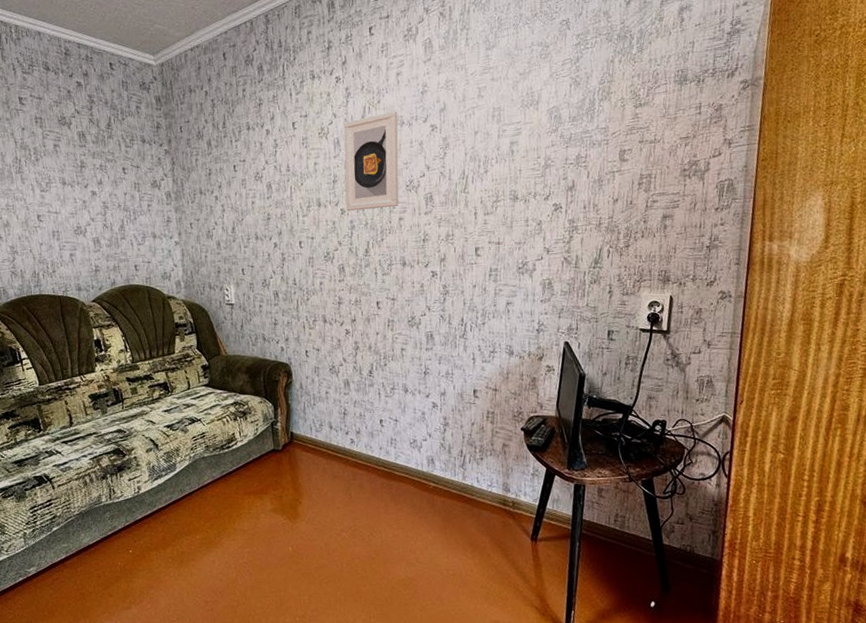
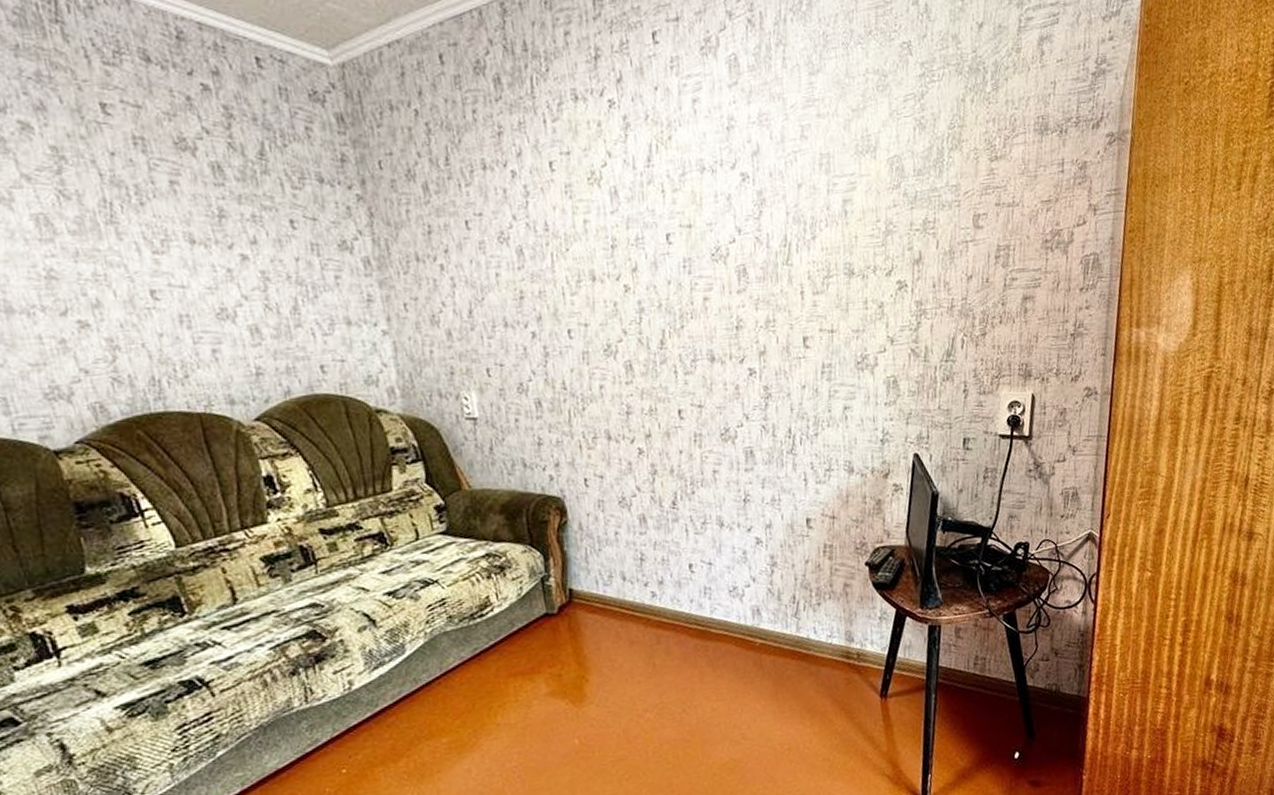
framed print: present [343,111,399,212] -> none [622,151,703,289]

